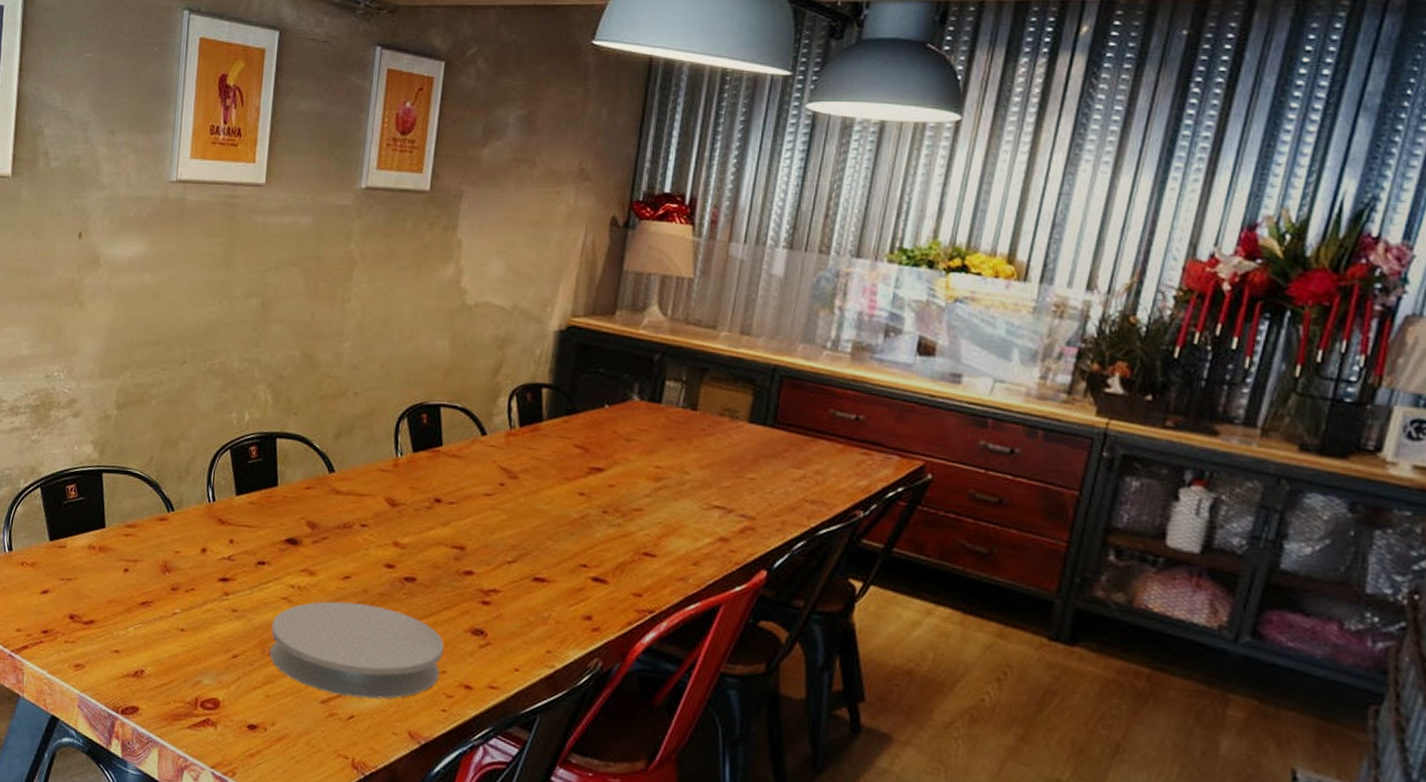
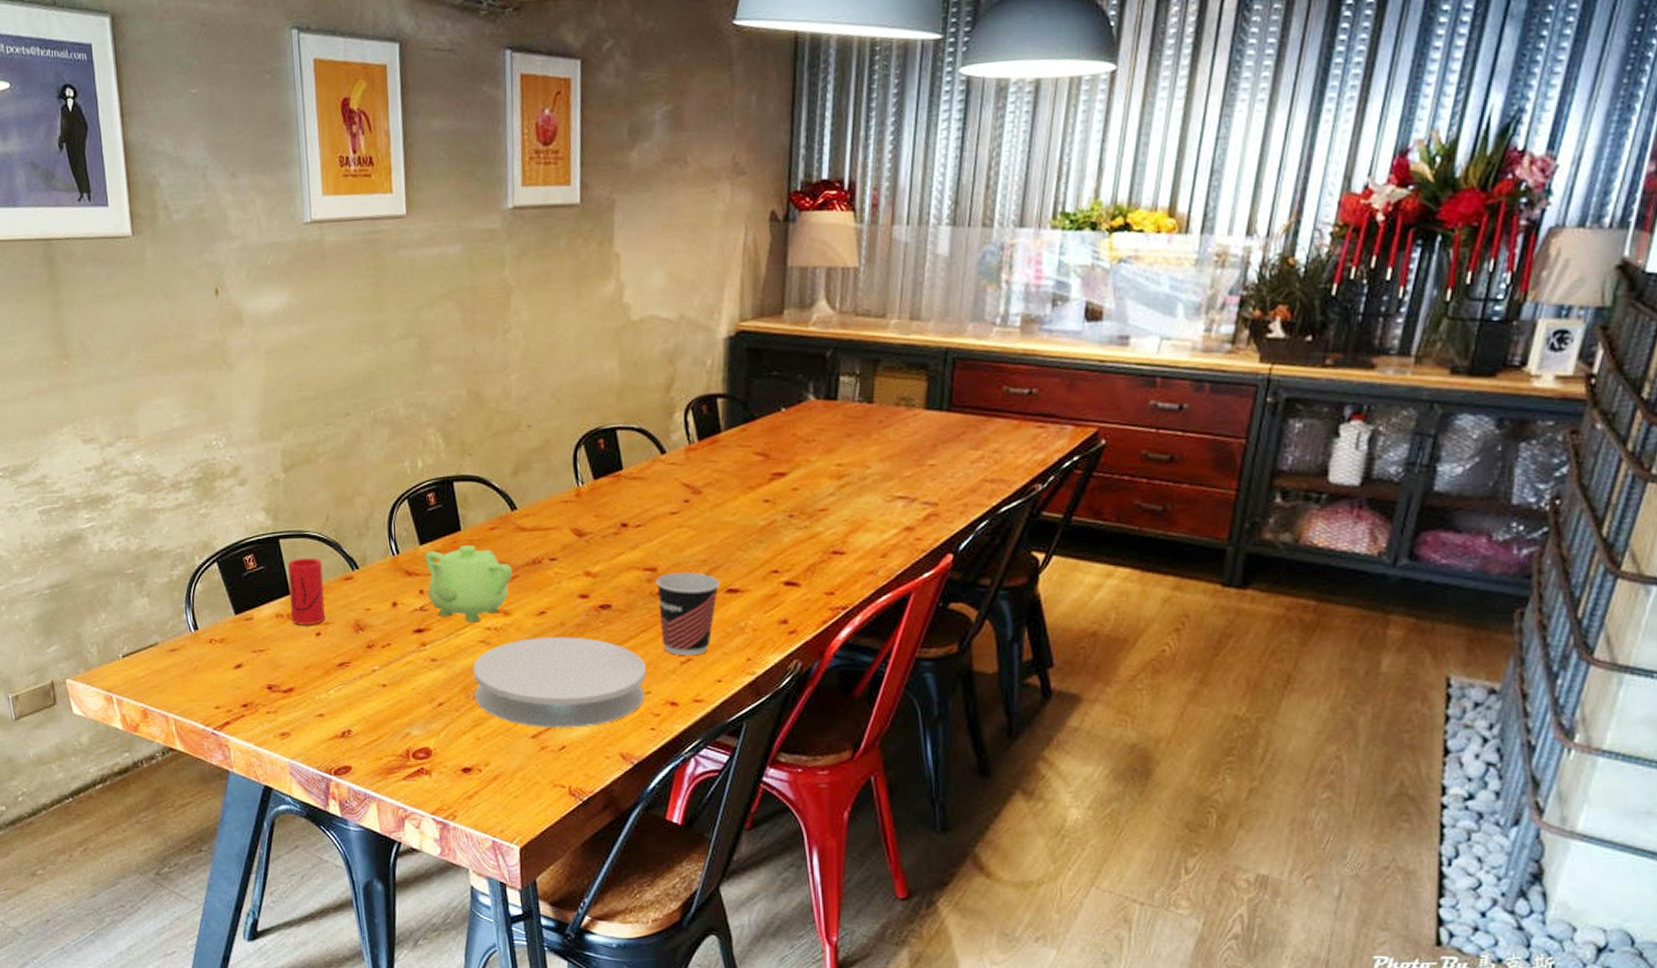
cup: none [103,493,140,561] -> present [288,557,325,625]
teapot: none [237,501,323,579] -> present [424,545,512,623]
cup: none [462,553,527,641] -> present [656,572,720,656]

